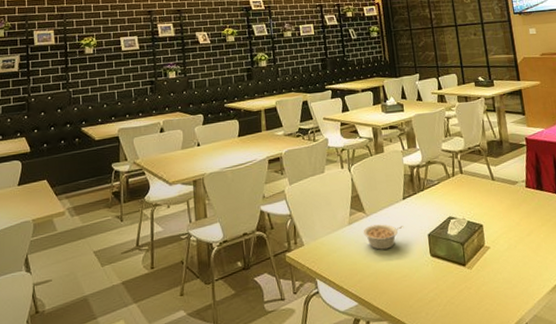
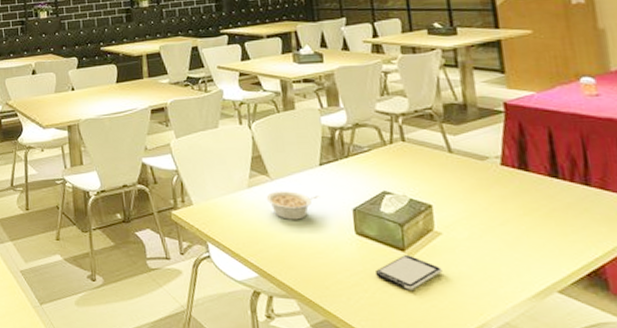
smartphone: none [446,269,492,299] -> present [376,255,443,290]

